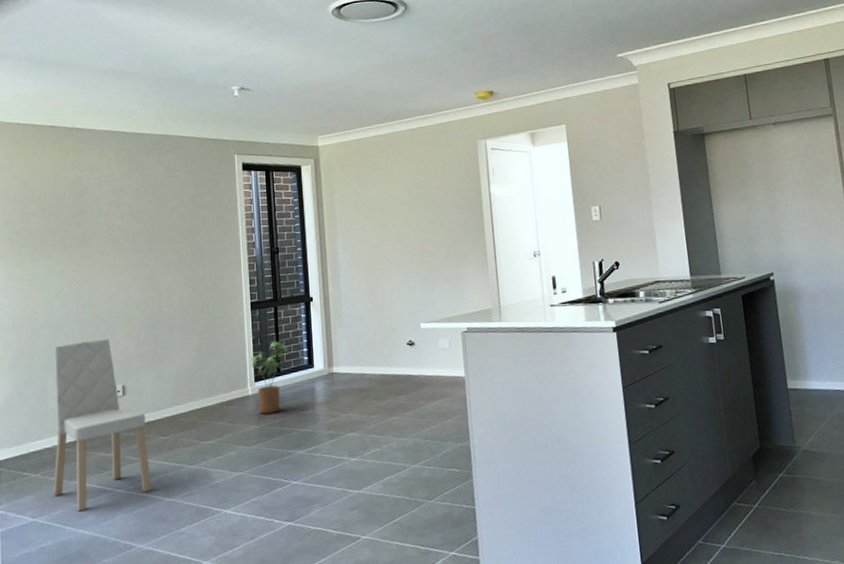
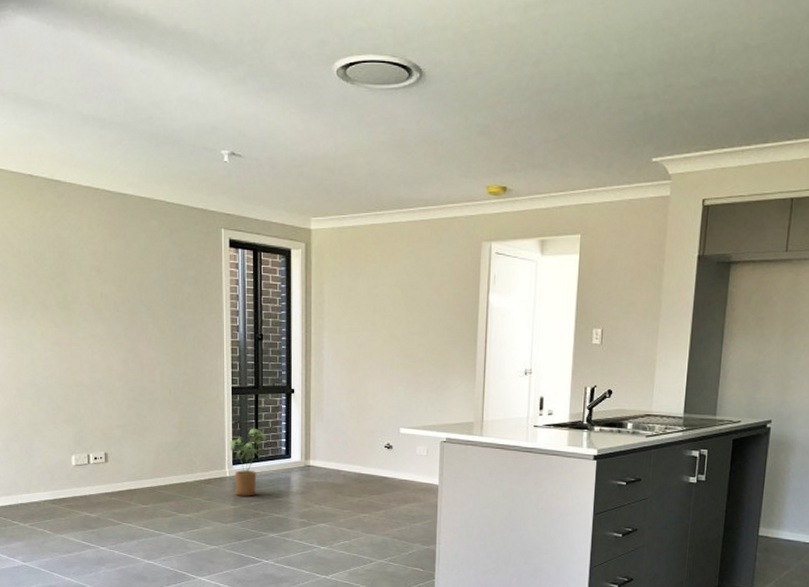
dining chair: present [53,338,152,512] -> none [38,405,133,562]

